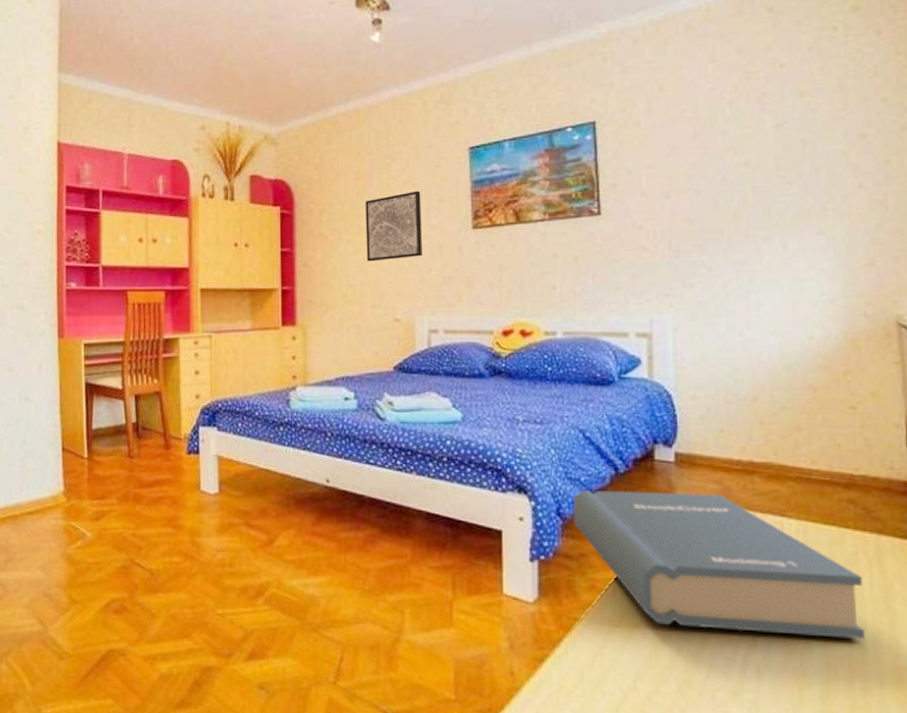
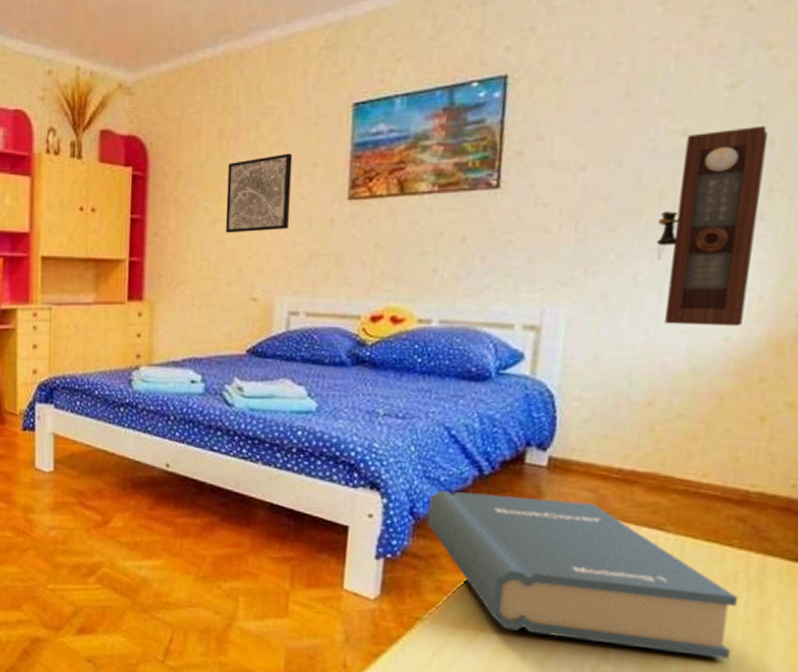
pendulum clock: none [736,157,821,327] -> present [656,125,769,326]

